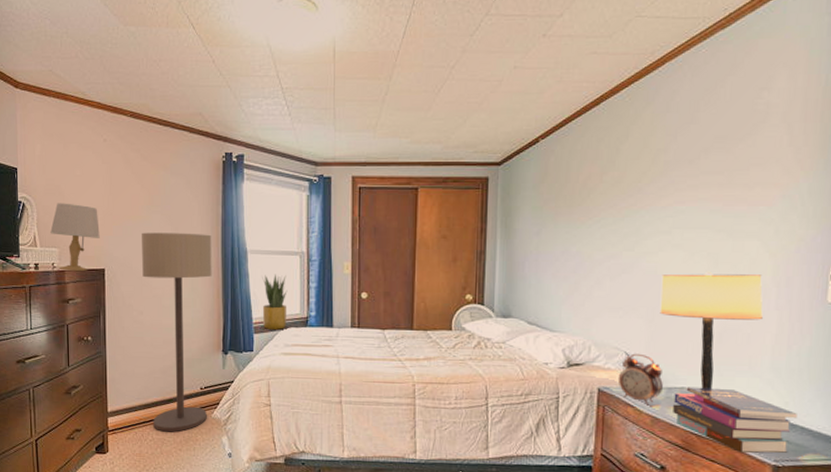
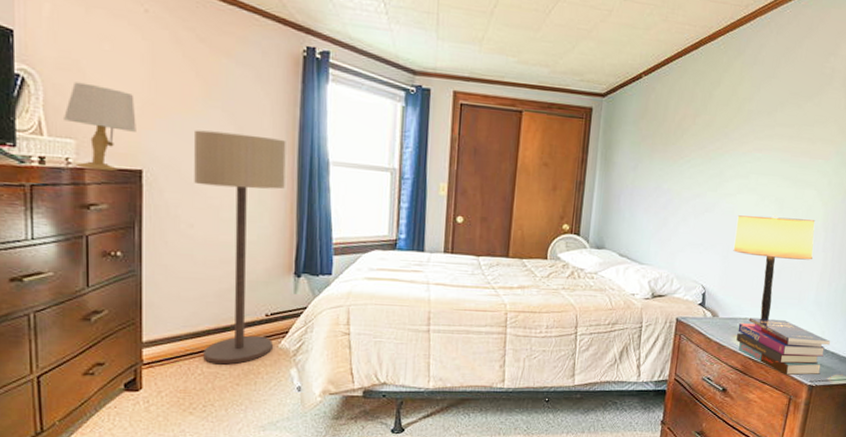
planter: present [262,274,288,329] -> none [344,190,375,252]
alarm clock: present [617,353,663,406] -> none [693,286,731,334]

